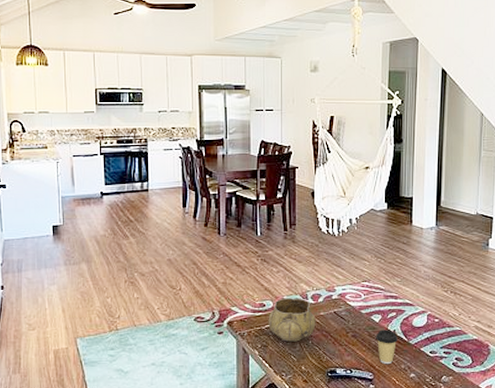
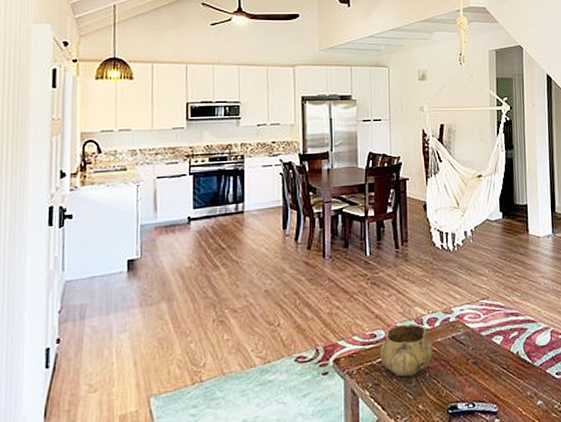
coffee cup: present [376,330,398,365] -> none [498,352,522,393]

